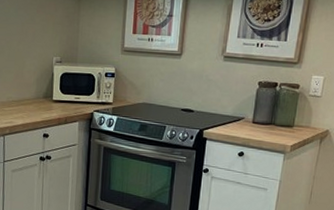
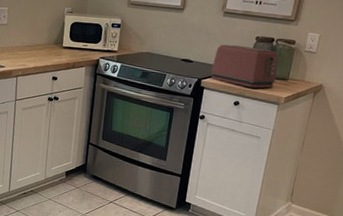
toaster: none [213,91,282,137] -> present [211,44,278,89]

